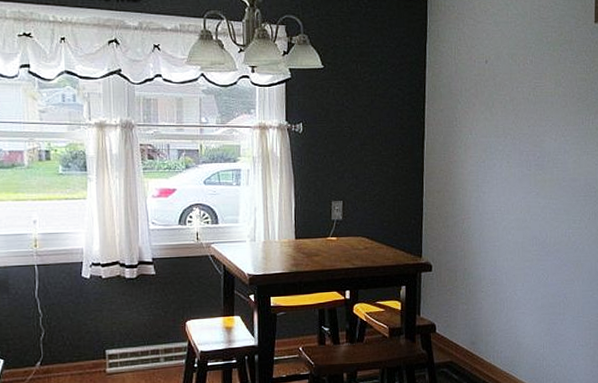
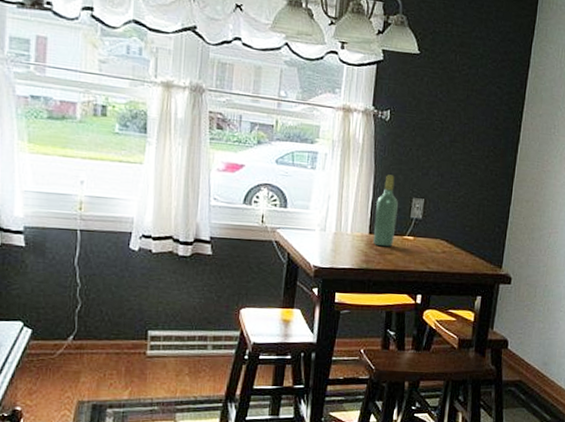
wine bottle: none [299,182,319,250] -> present [372,174,398,247]

